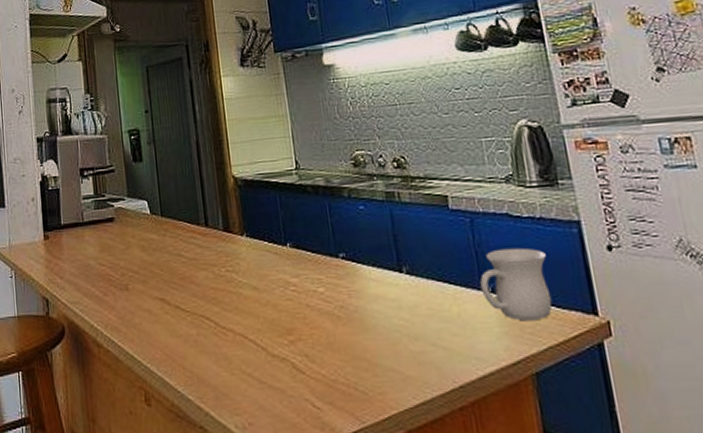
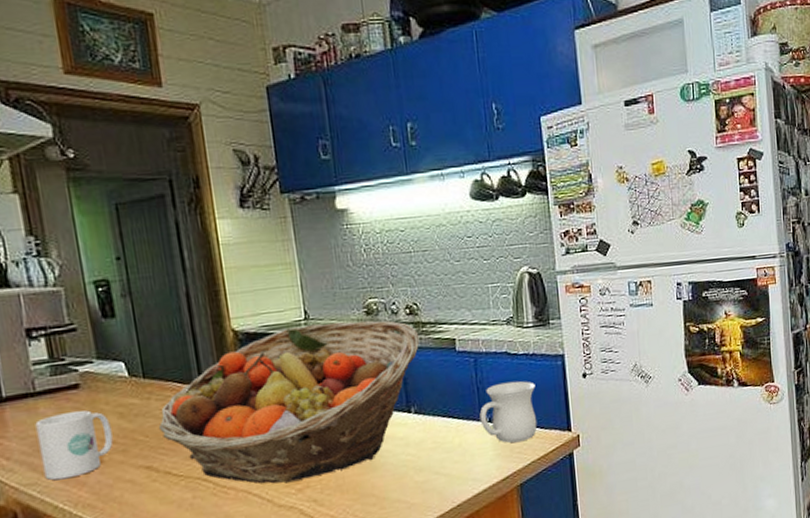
mug: none [81,241,136,302] -> present [35,410,113,481]
fruit basket: none [171,172,409,331] -> present [158,320,420,484]

